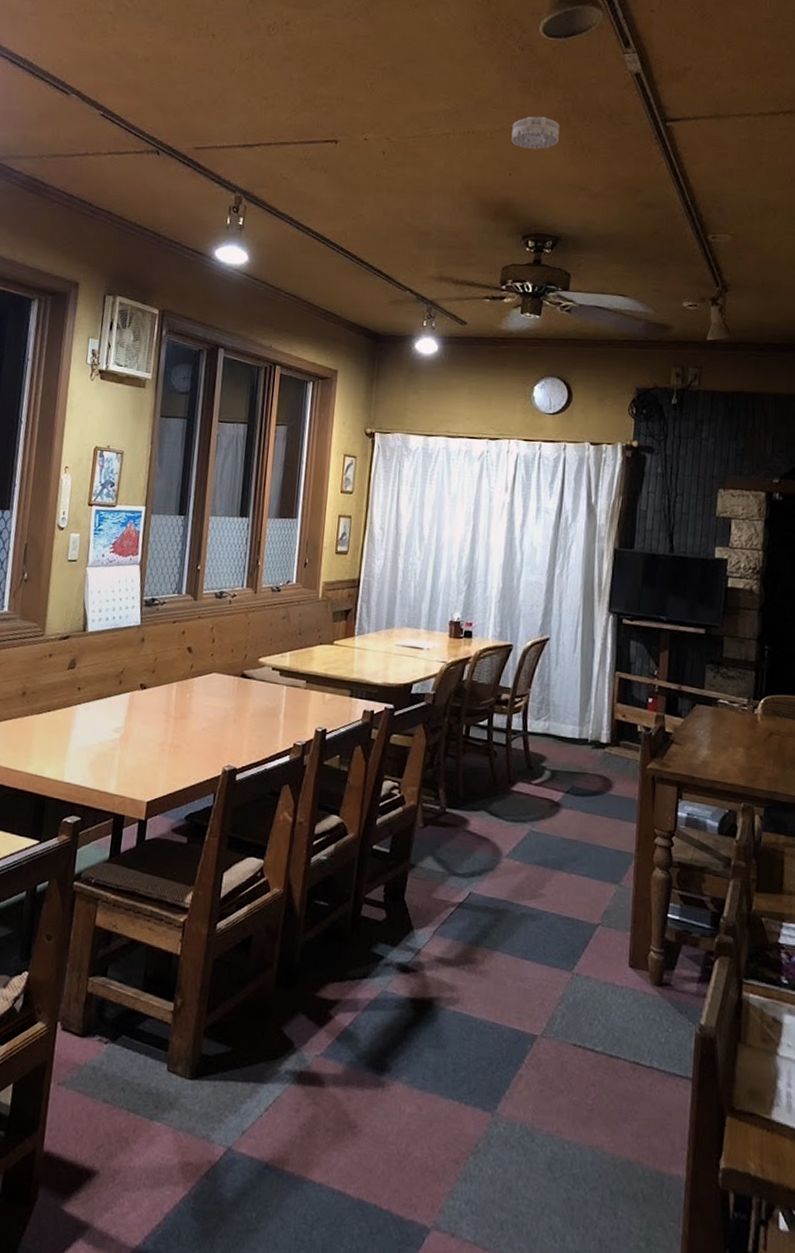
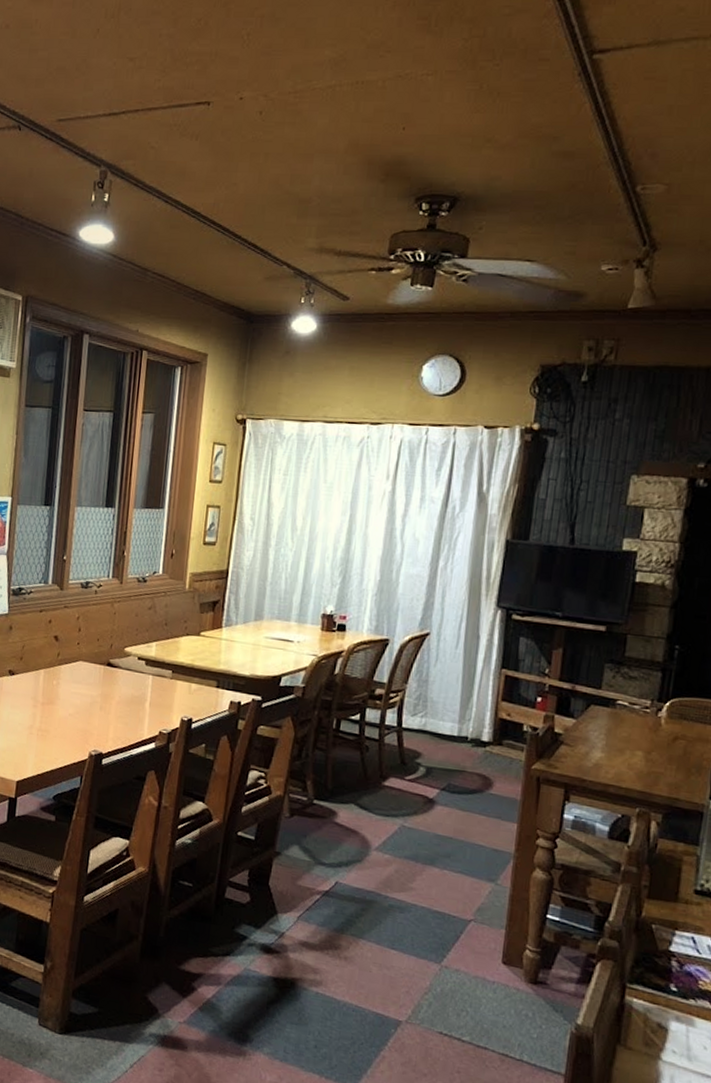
smoke detector: present [511,116,560,149] -> none [406,58,464,97]

